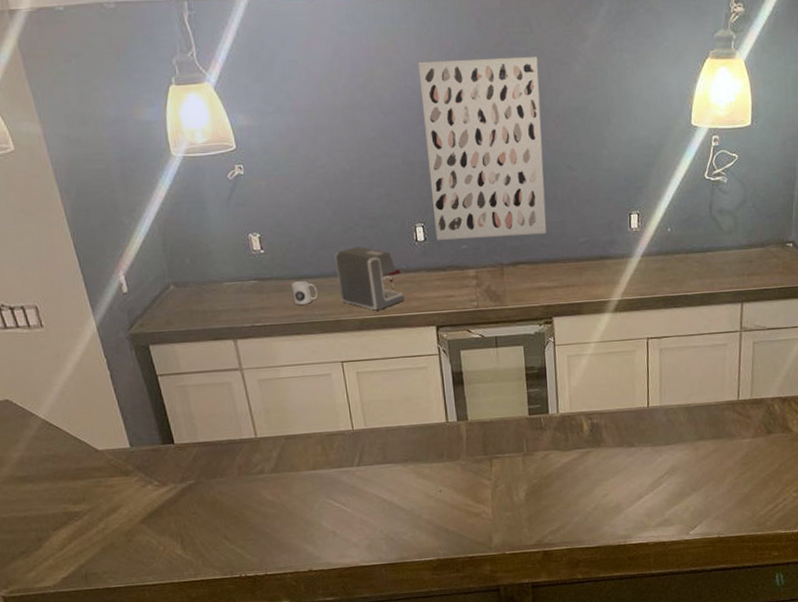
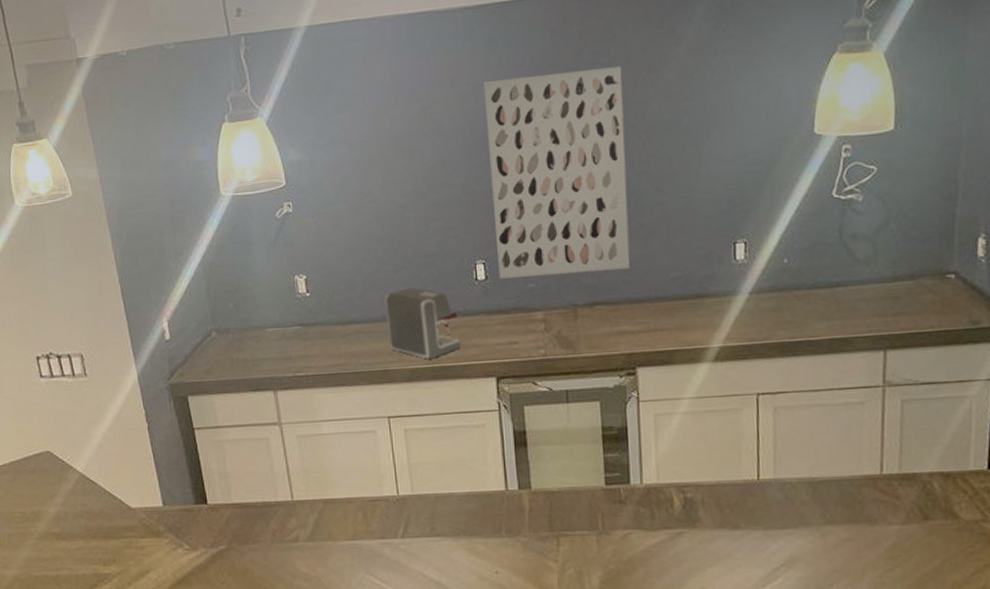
mug: present [291,280,319,305] -> none [337,325,366,353]

